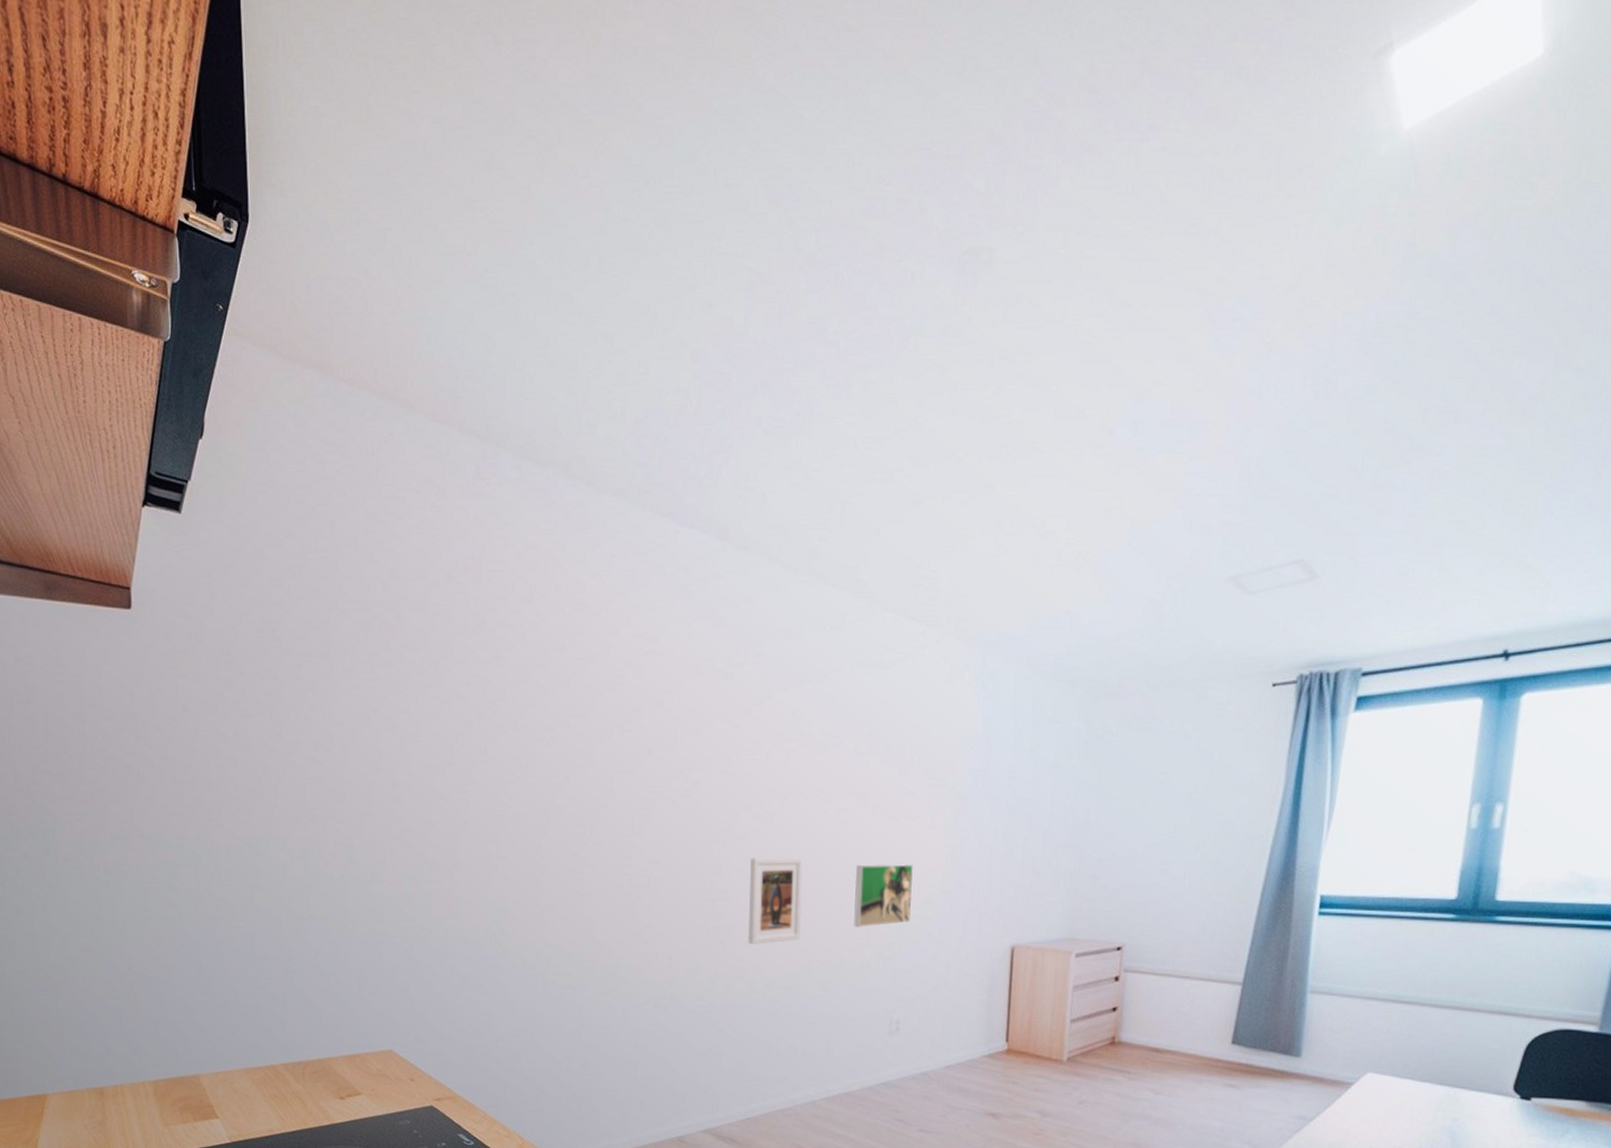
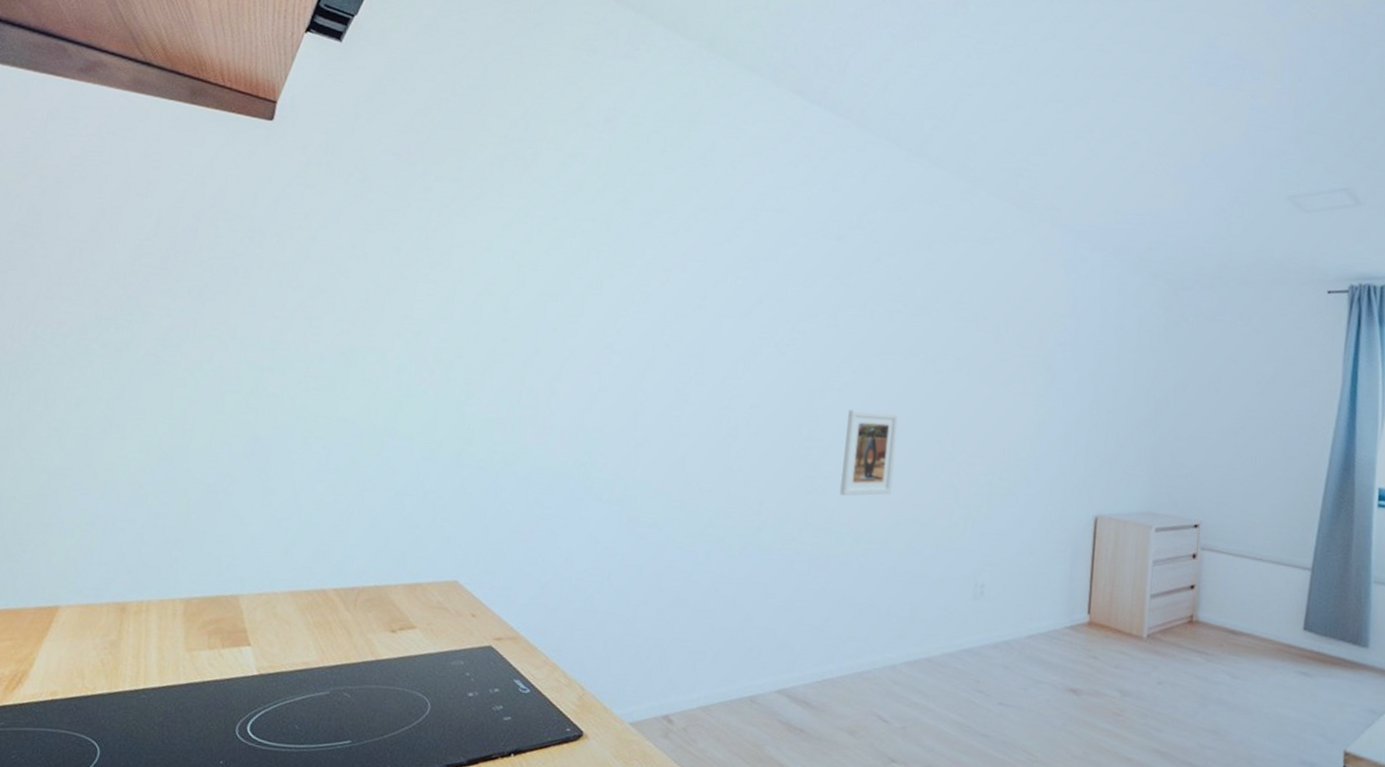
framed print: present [854,864,913,928] -> none [944,425,1004,488]

